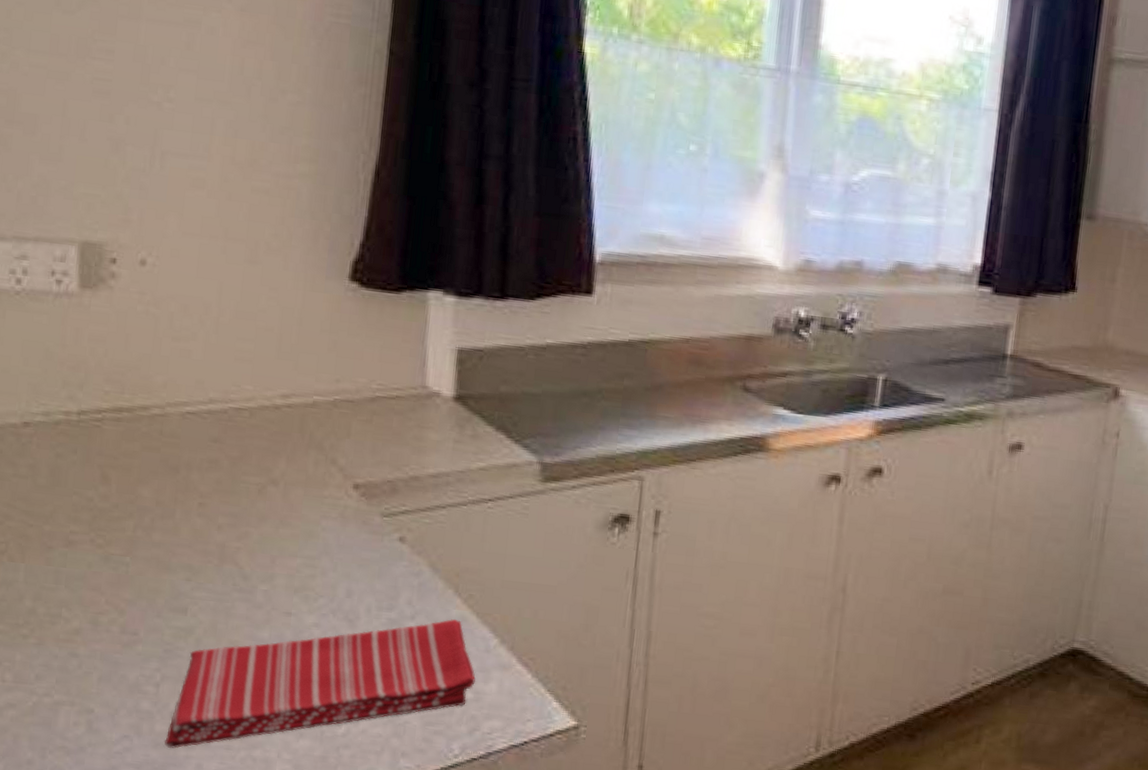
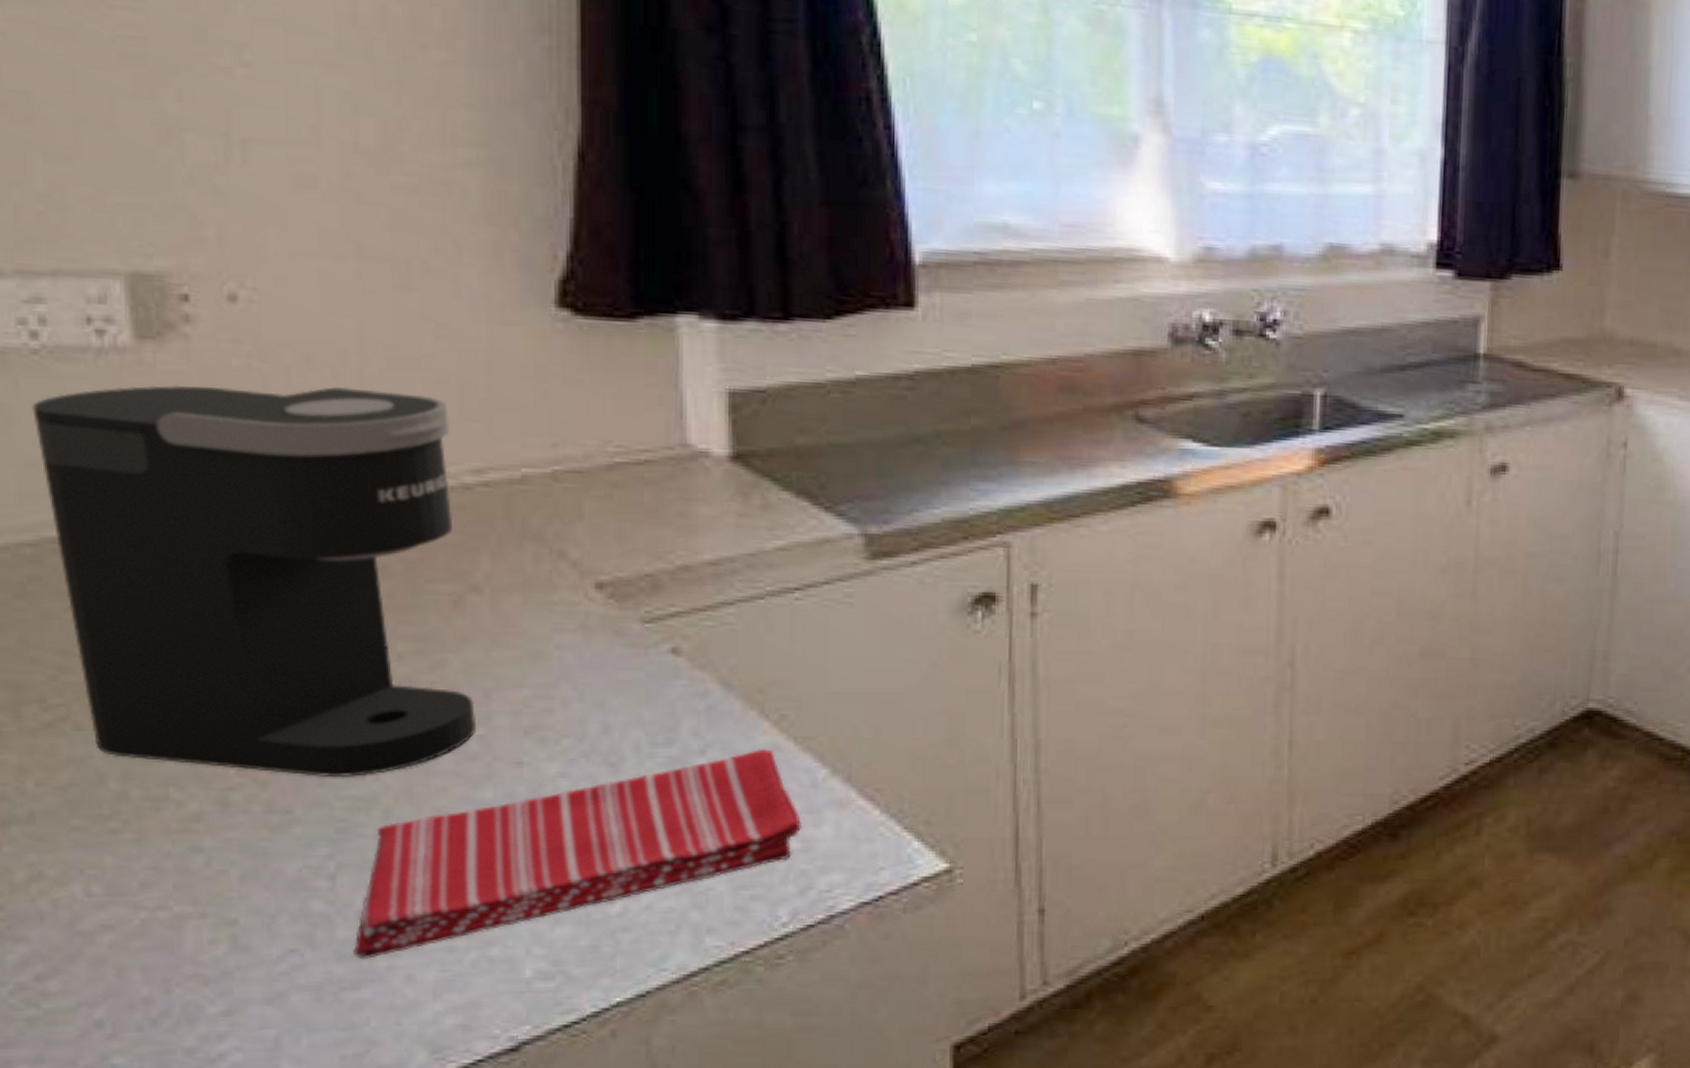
coffee maker: none [11,320,271,613] -> present [32,384,477,778]

